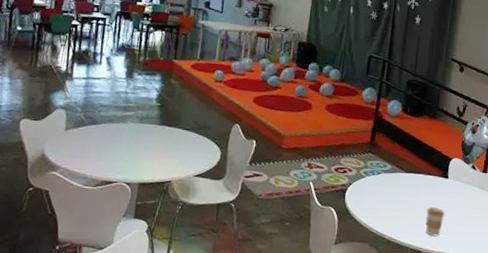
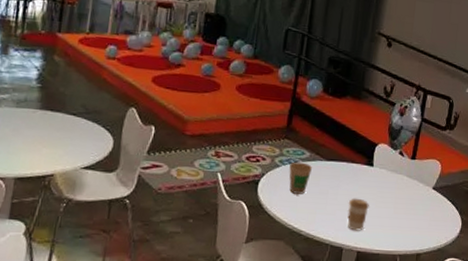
paper cup: none [372,173,393,202] -> present [289,161,312,194]

